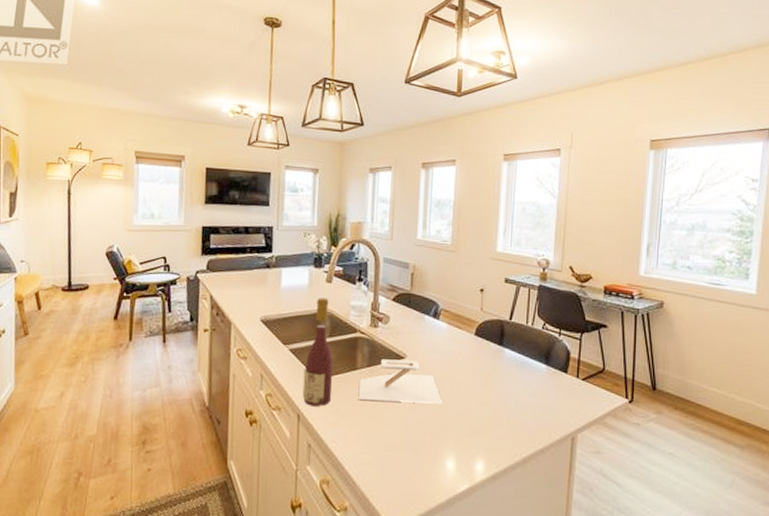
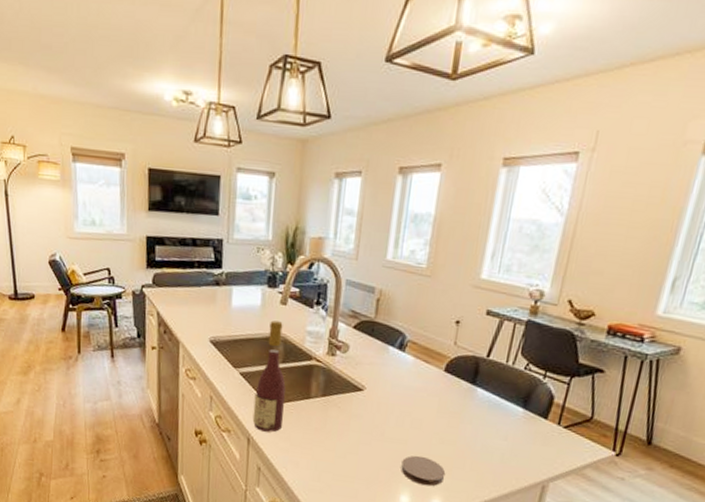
diving board: present [358,359,442,404] -> none [310,389,401,440]
coaster: none [444,418,486,448] -> present [401,455,446,486]

